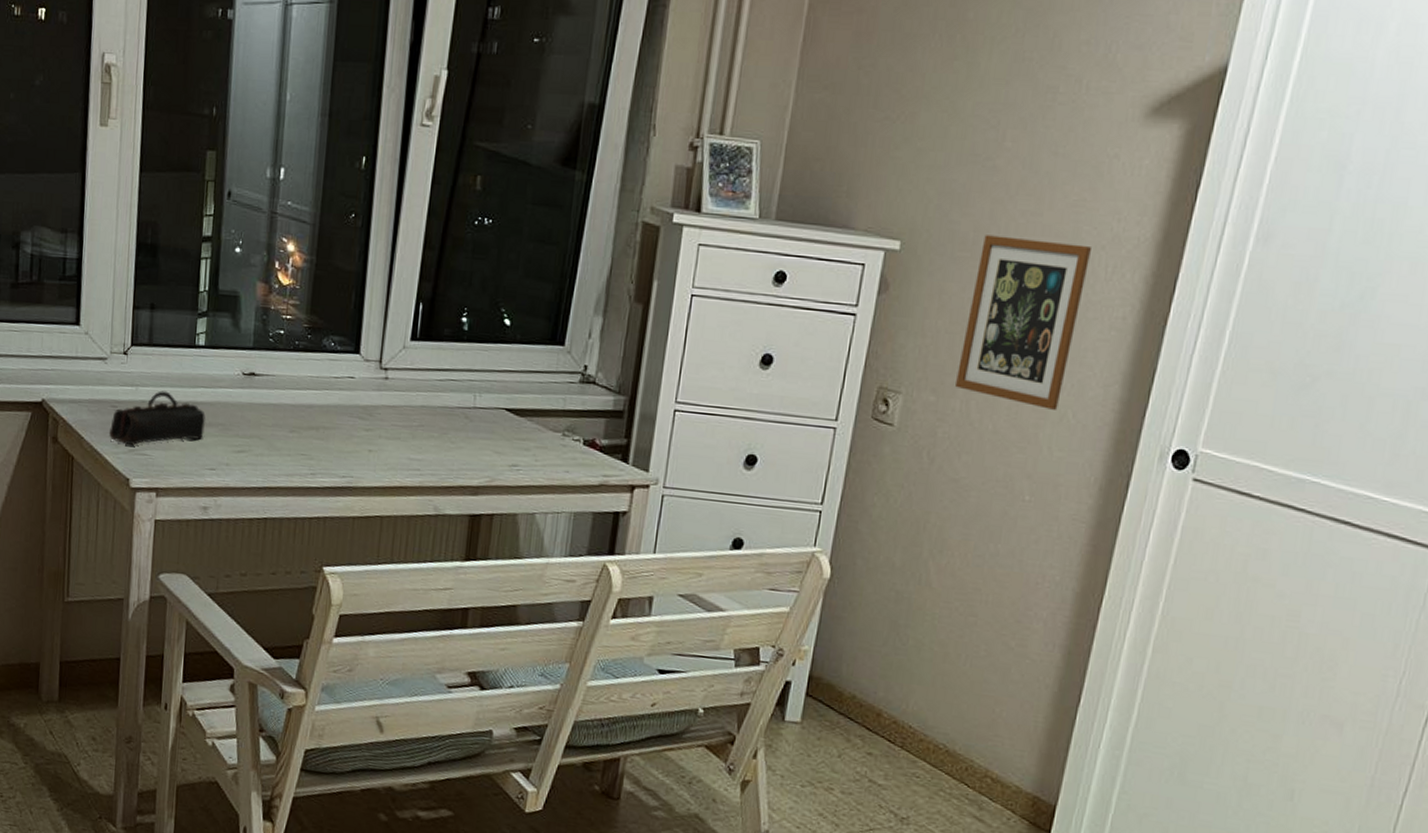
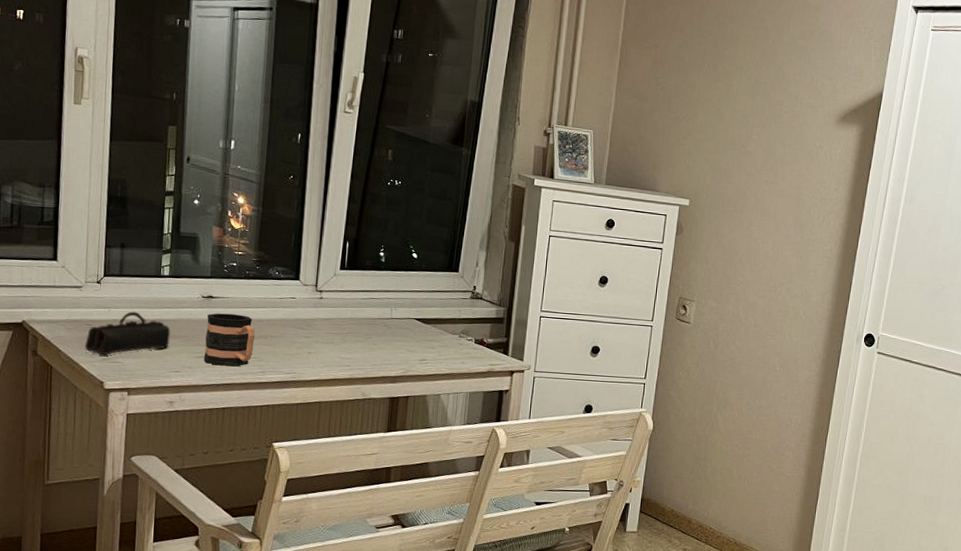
mug: none [243,395,305,466] -> present [203,313,256,367]
picture frame: present [955,235,1091,410] -> none [729,196,809,310]

